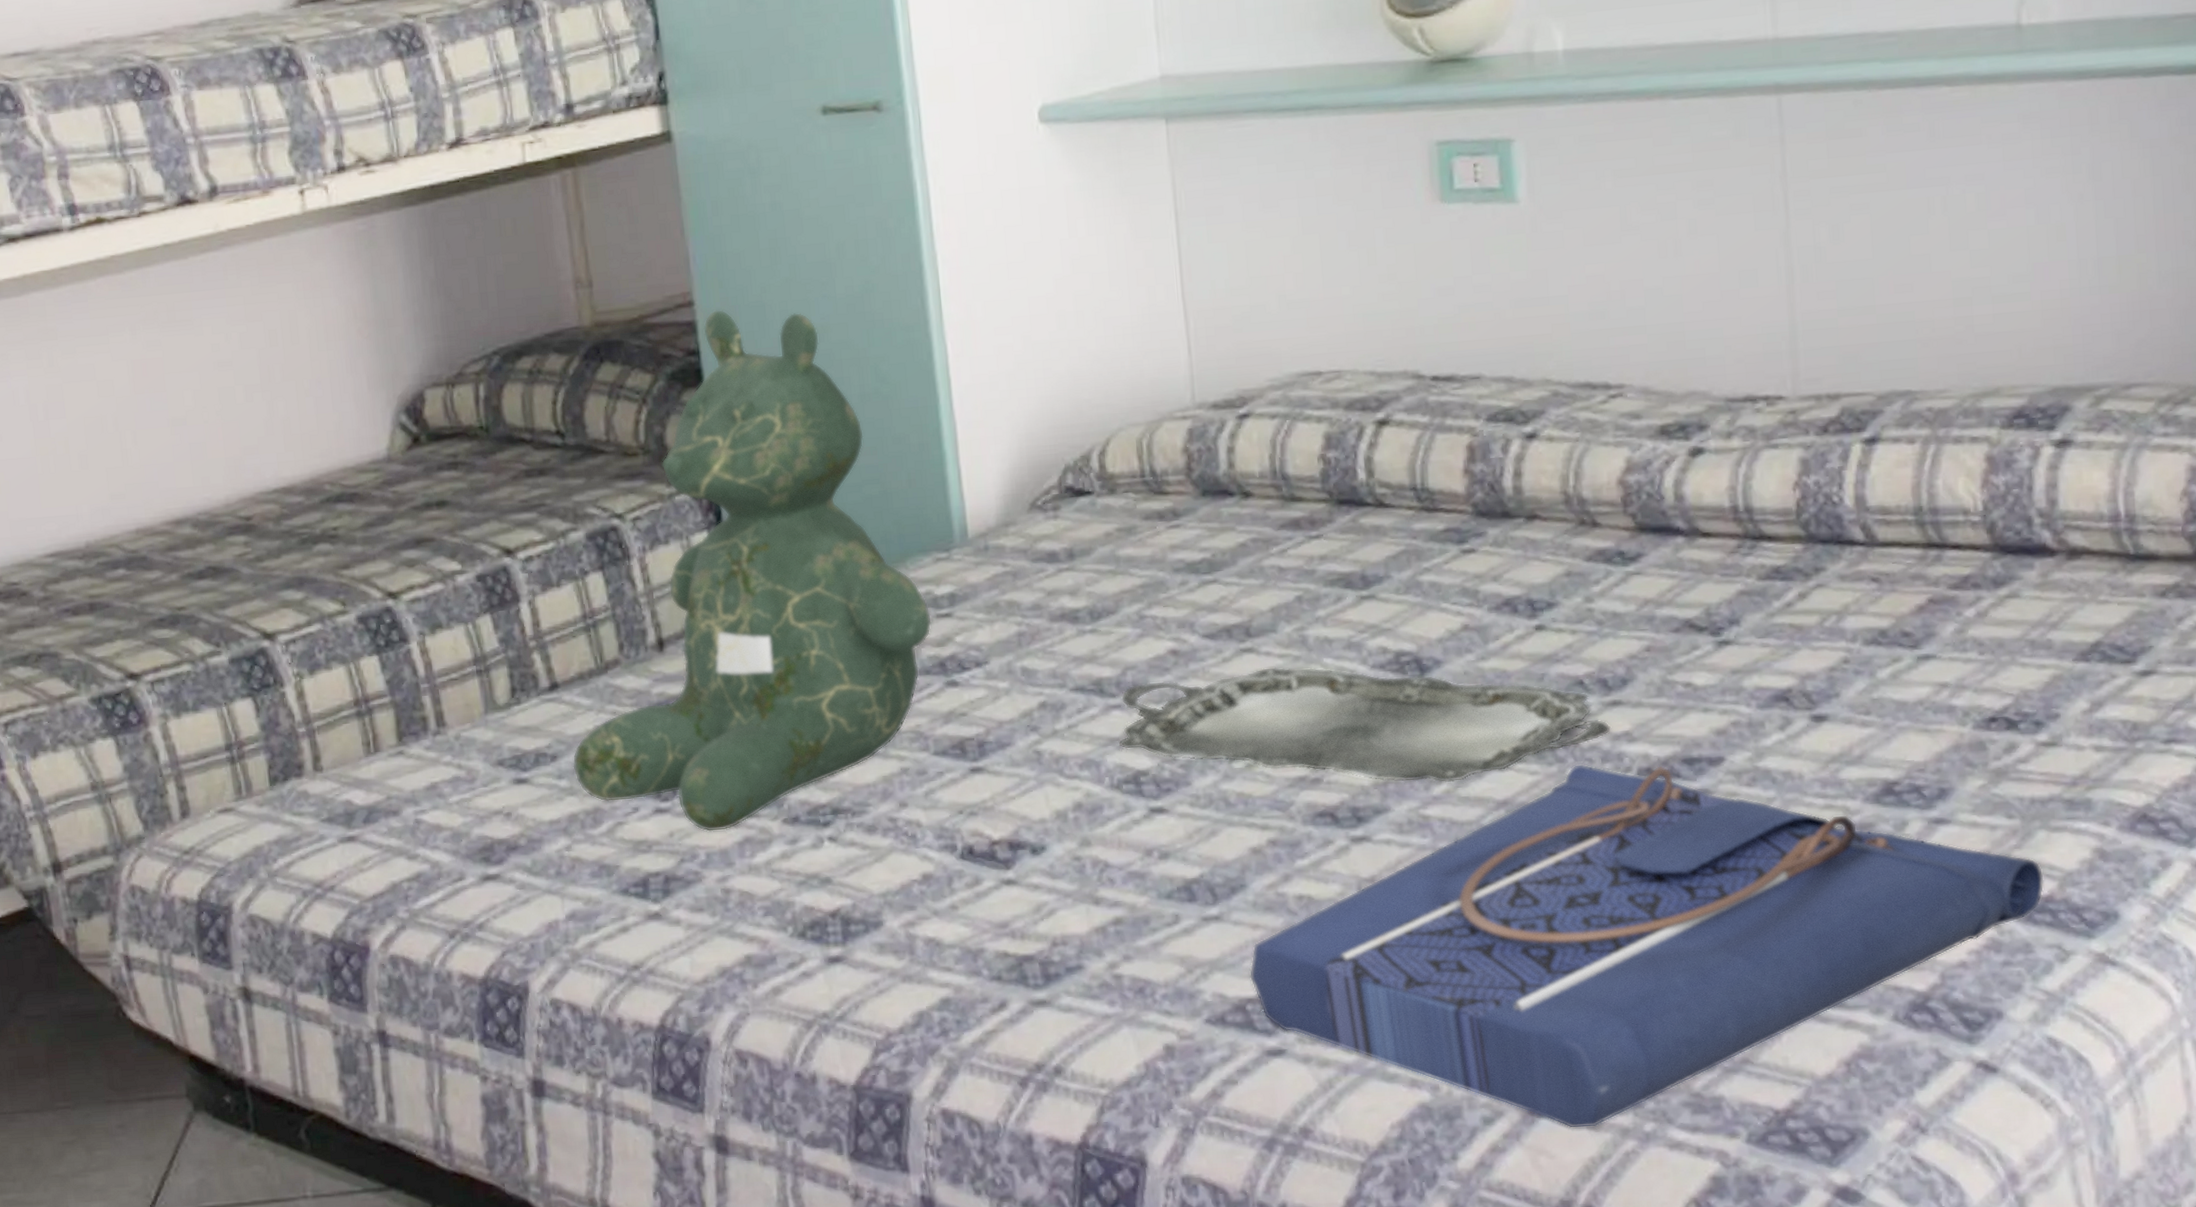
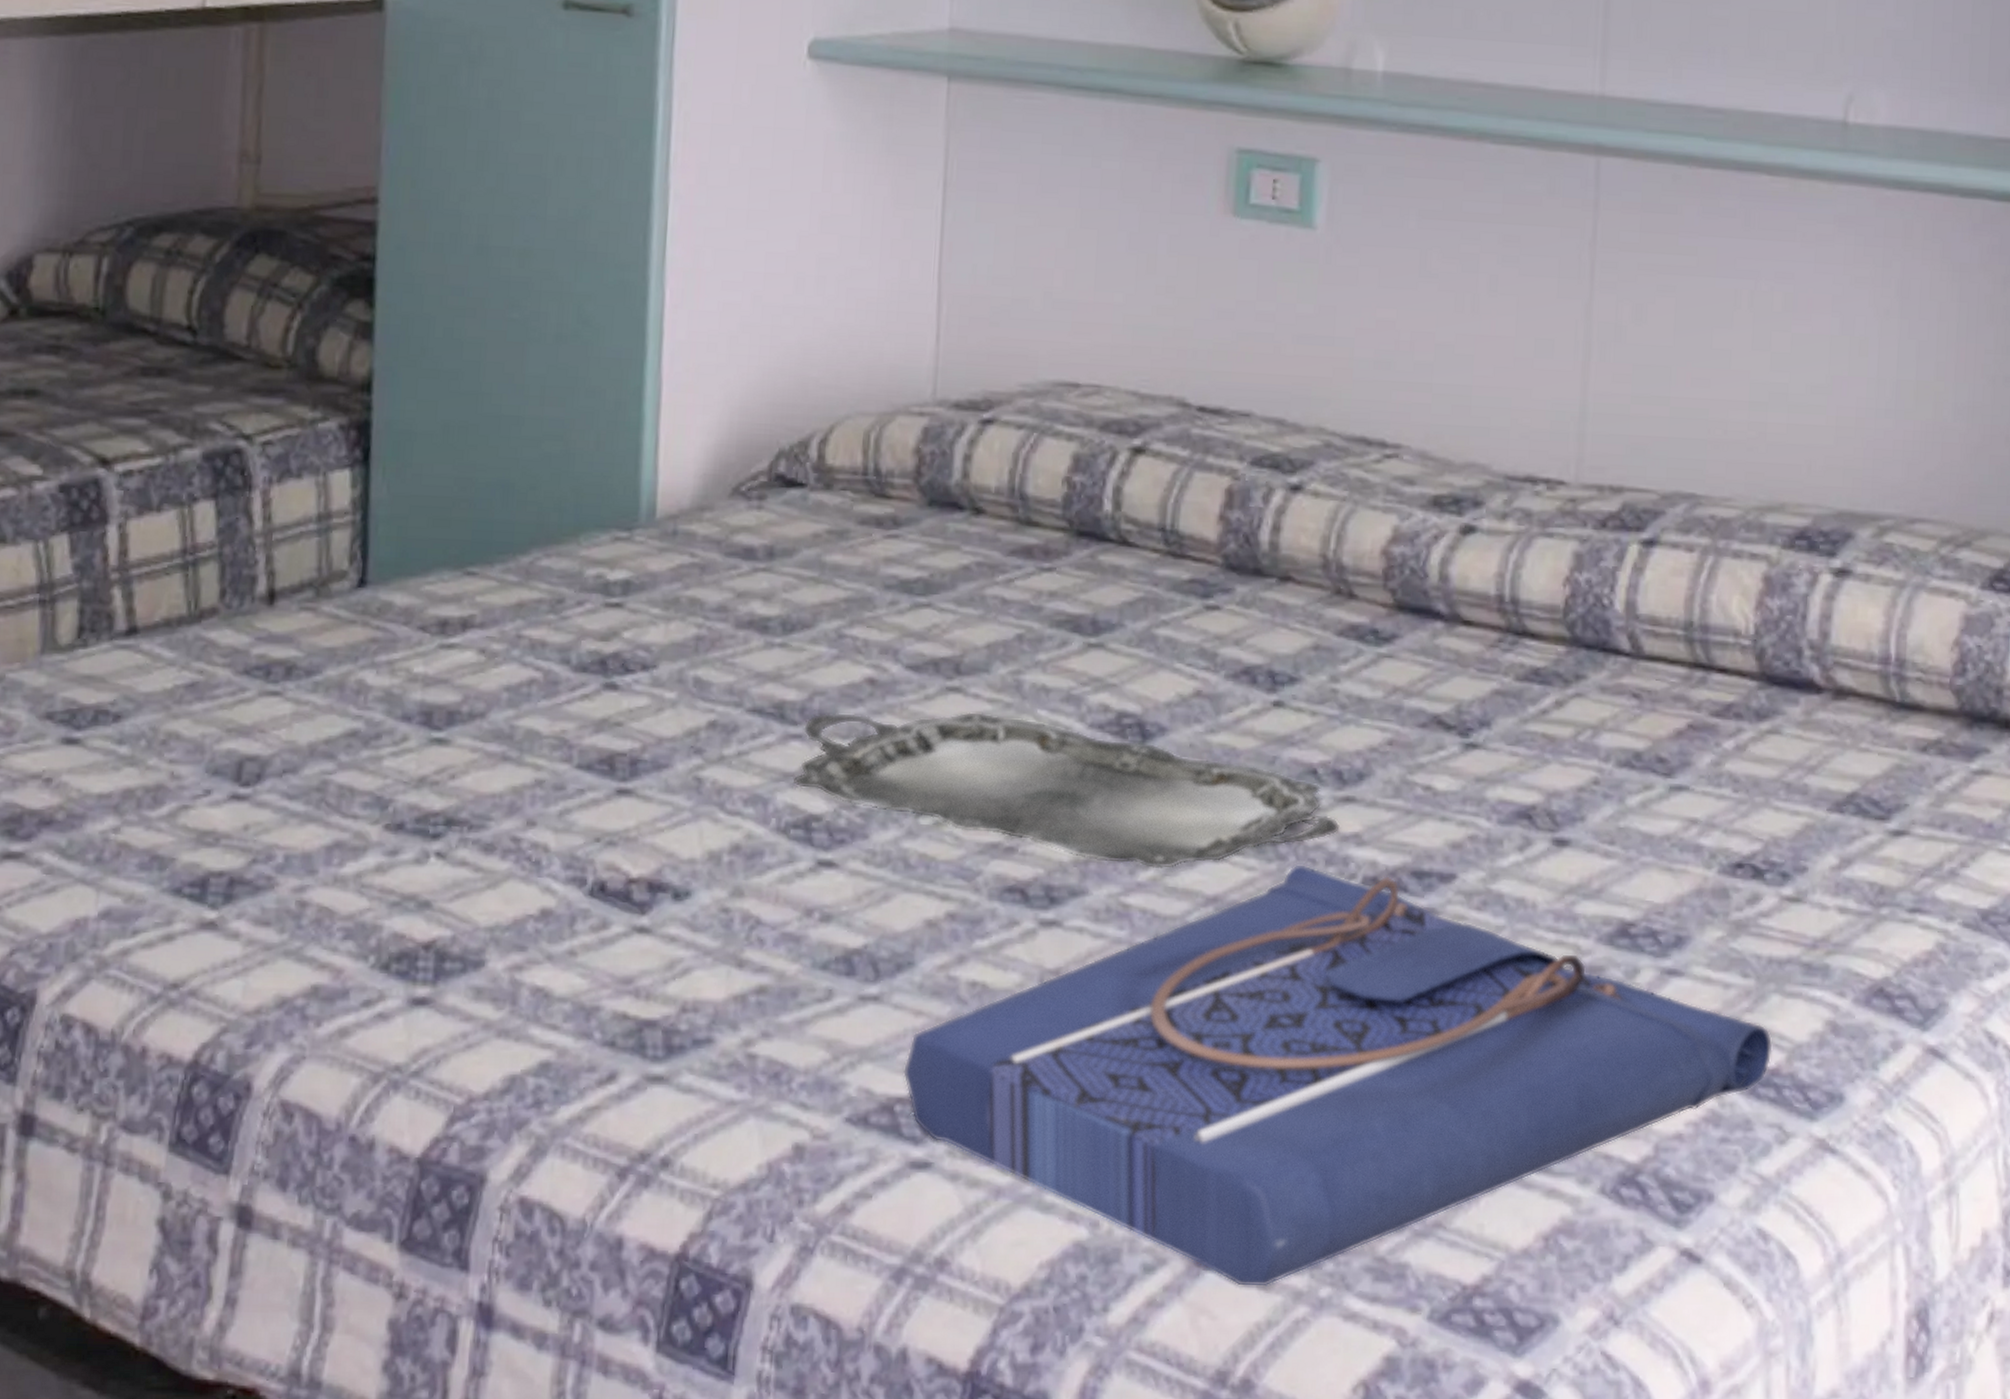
teddy bear: present [572,309,932,832] -> none [138,211,599,831]

